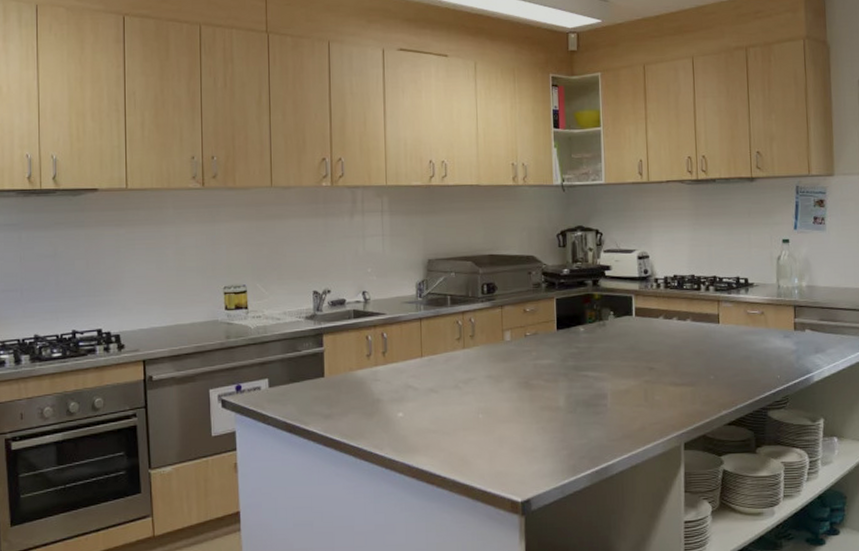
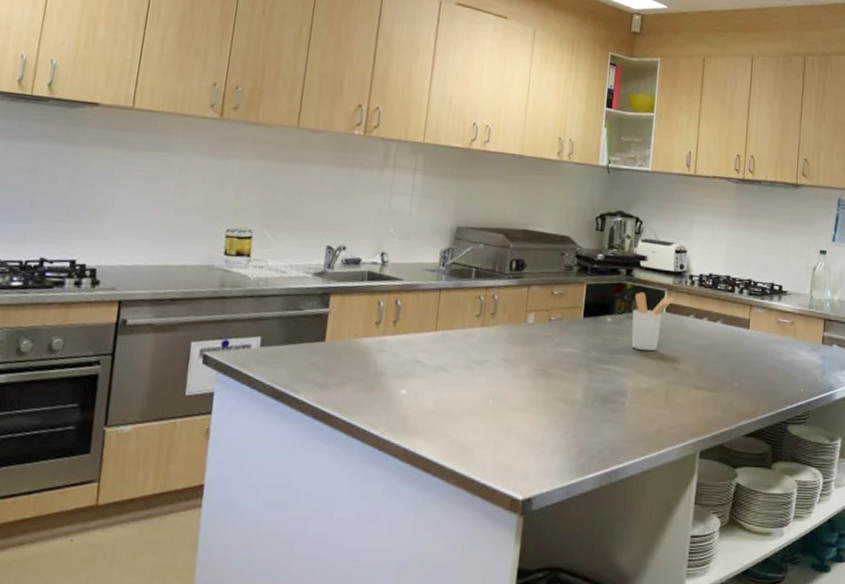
utensil holder: none [603,300,642,355] -> present [631,292,674,351]

